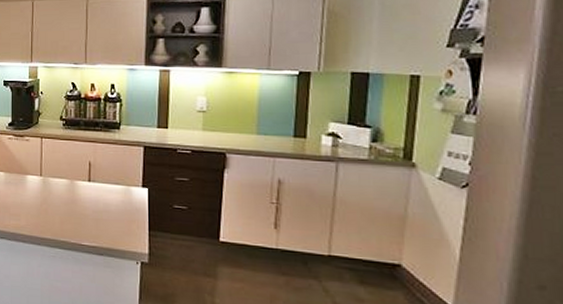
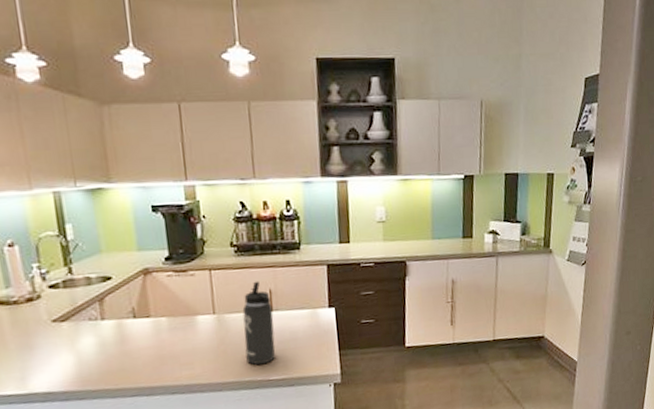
thermos bottle: none [63,152,90,229] -> present [242,281,276,365]

